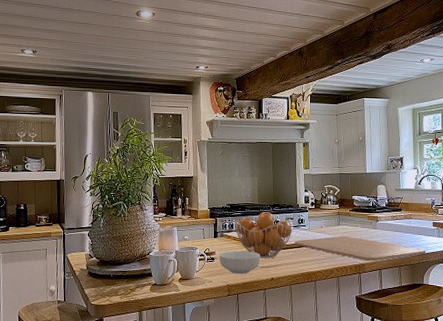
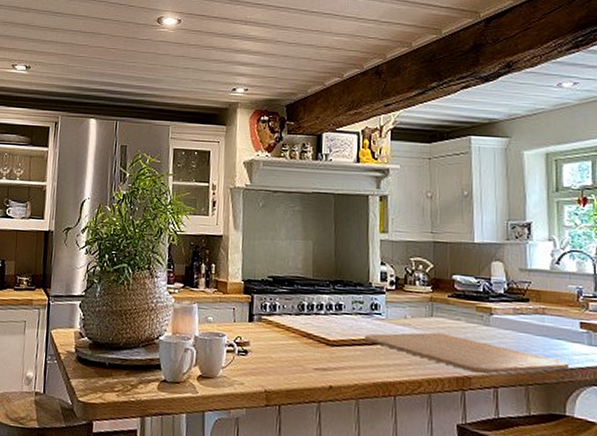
cereal bowl: present [219,250,261,274] -> none [255,342,315,377]
fruit basket: present [235,212,293,259] -> none [278,290,363,358]

